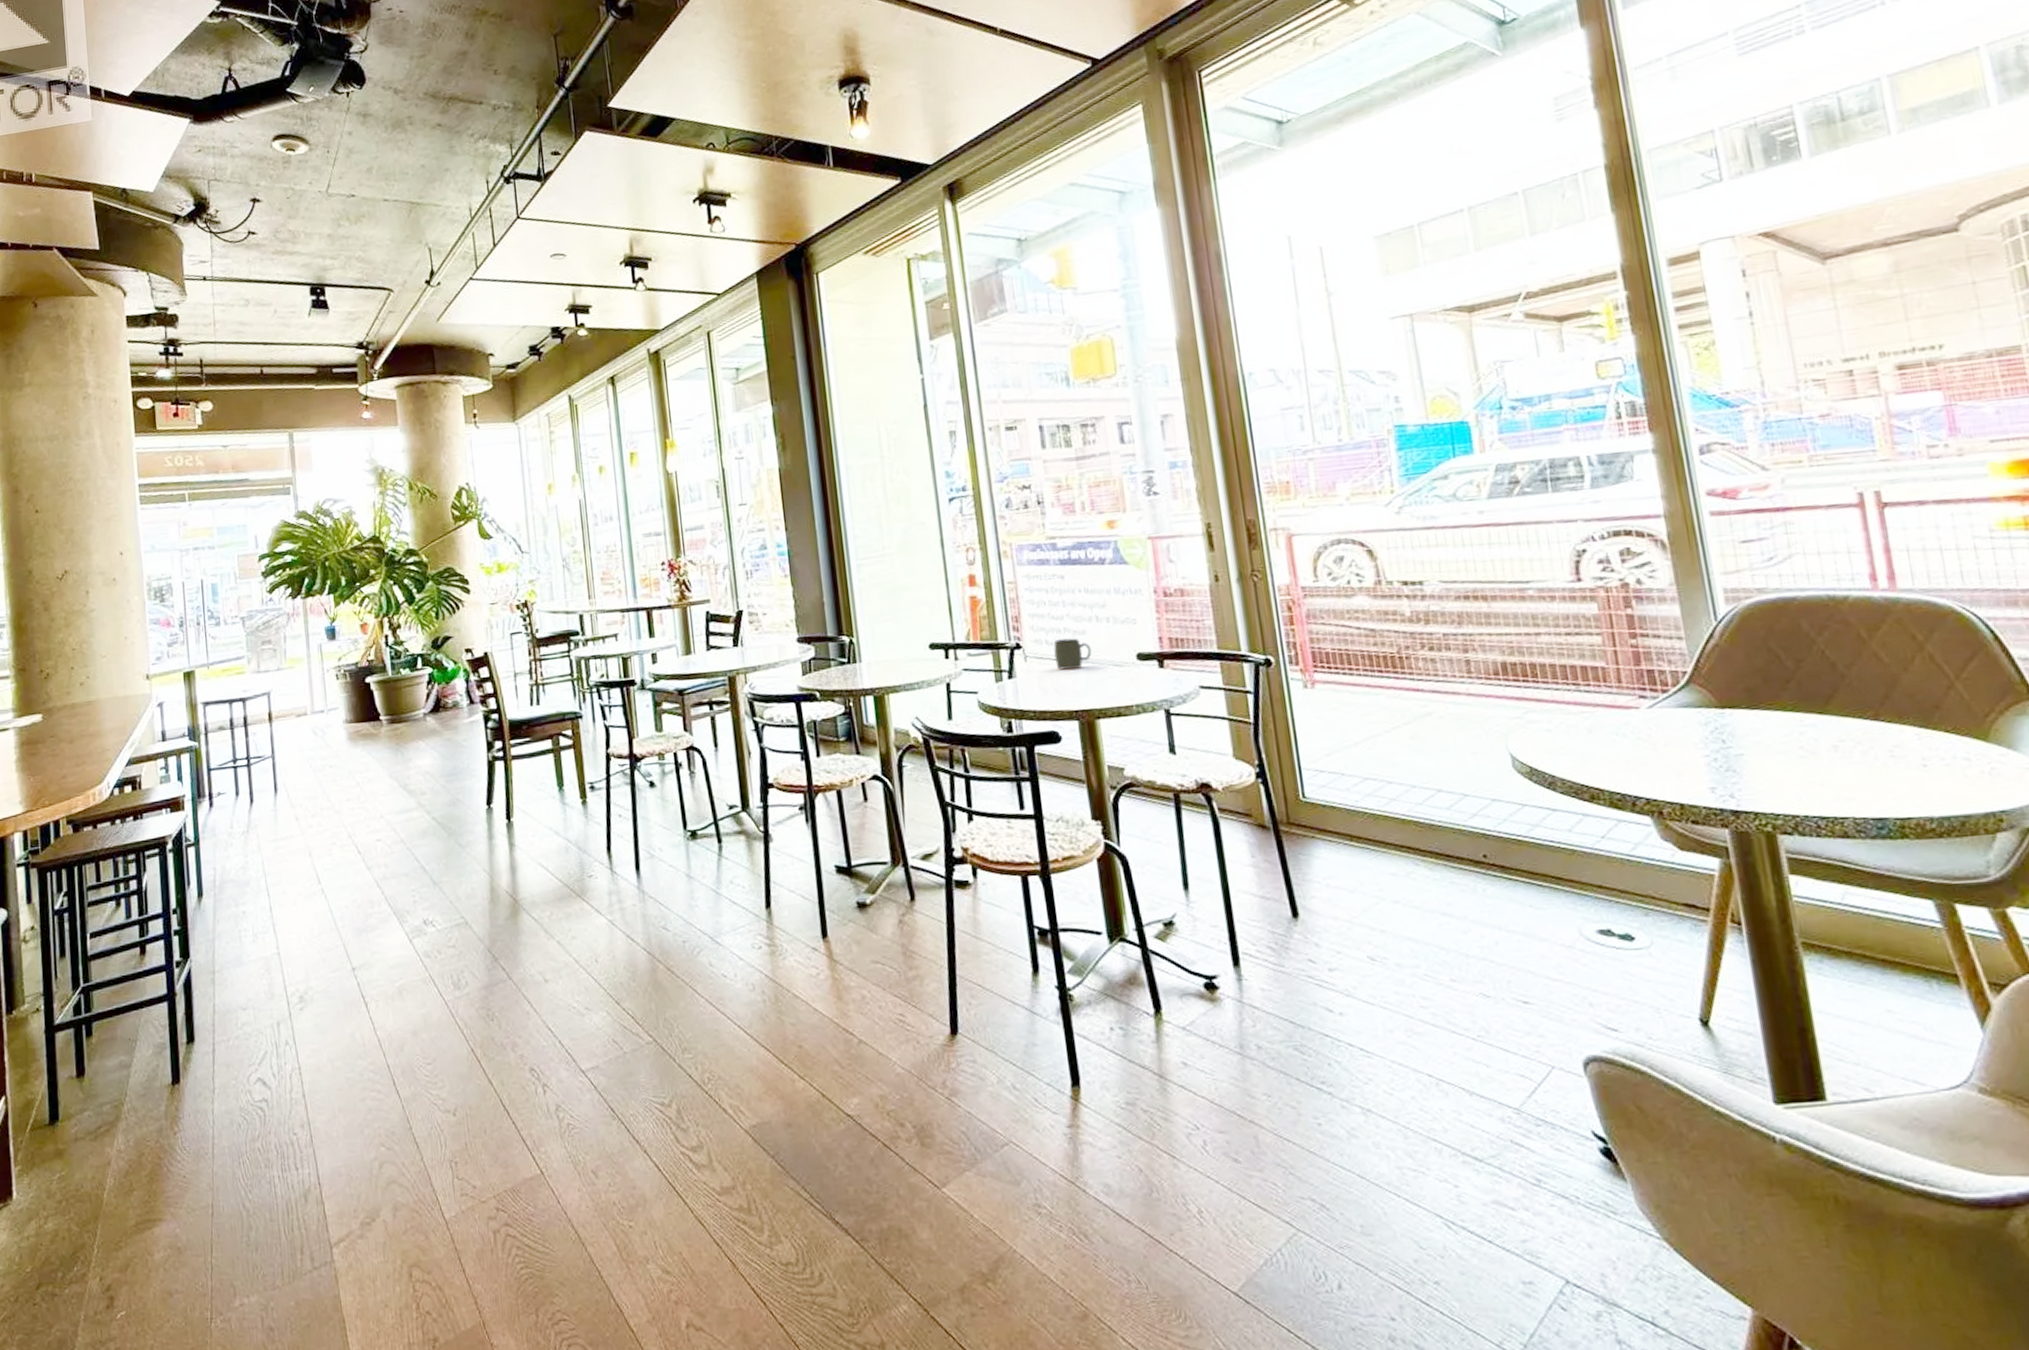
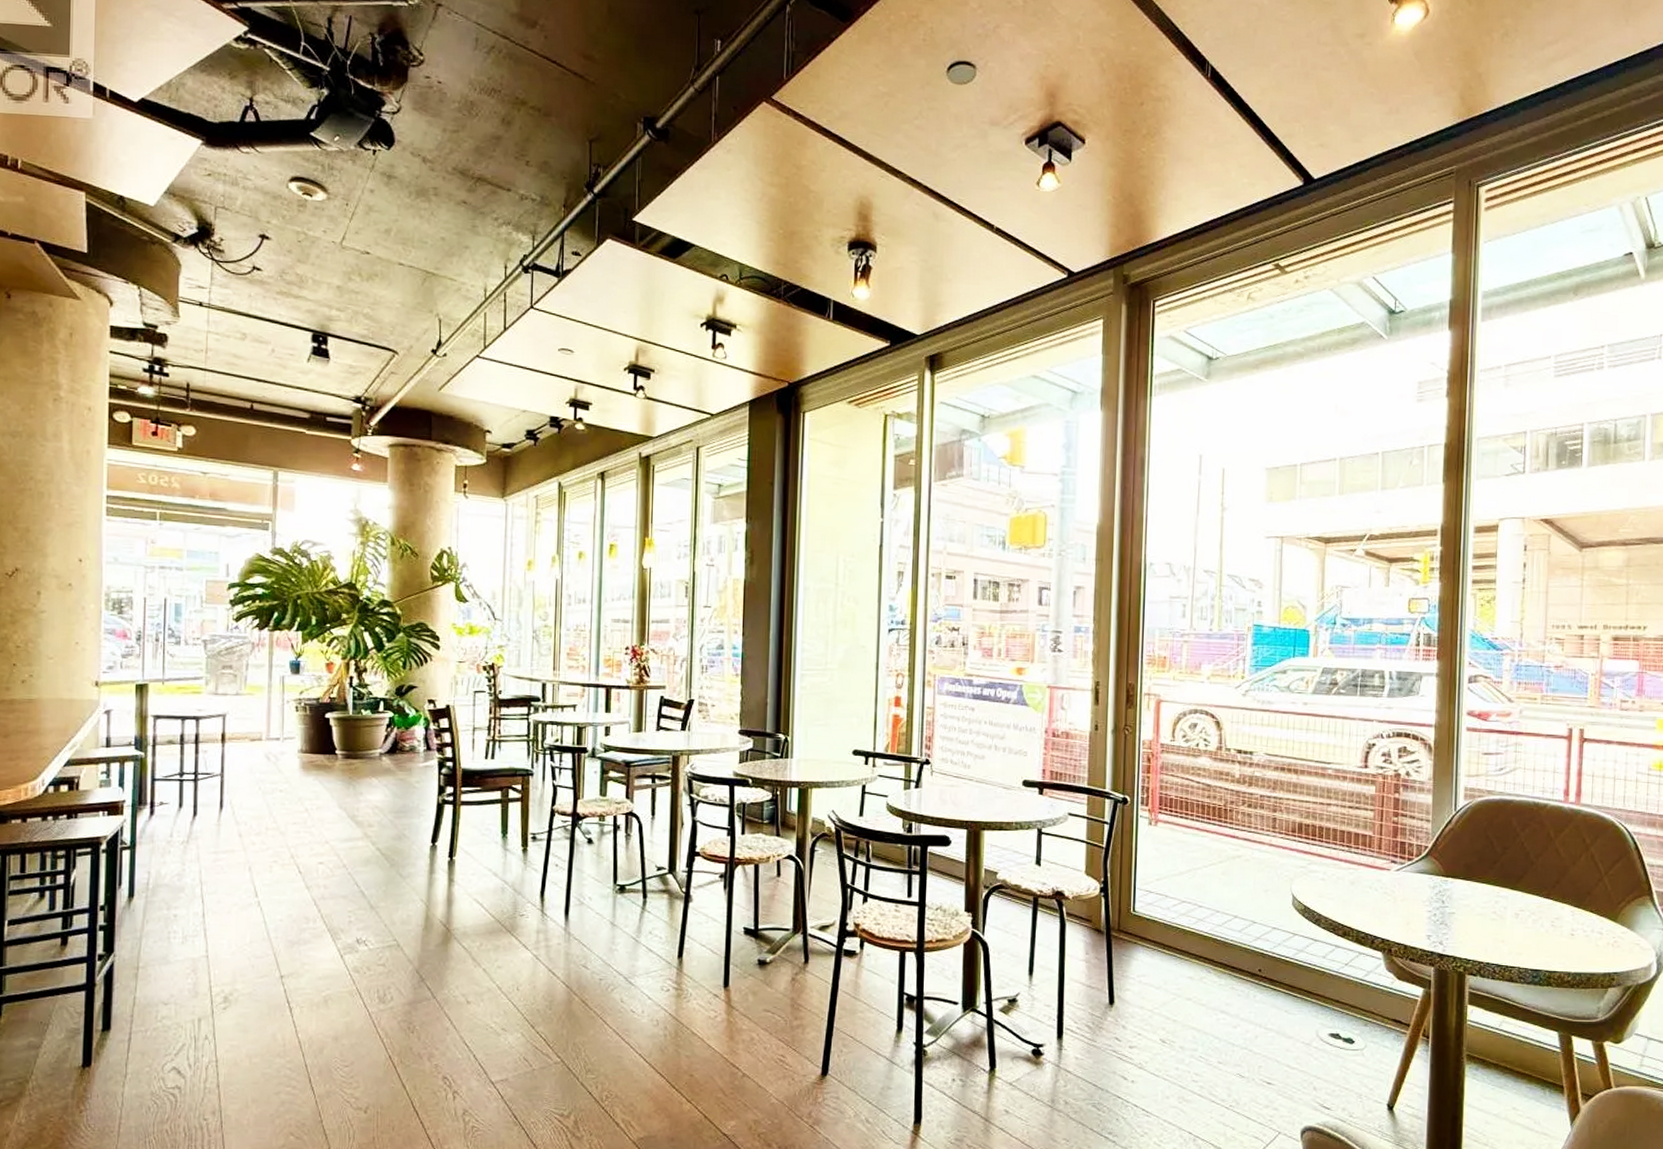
mug: present [1053,638,1092,670] -> none [956,760,987,787]

